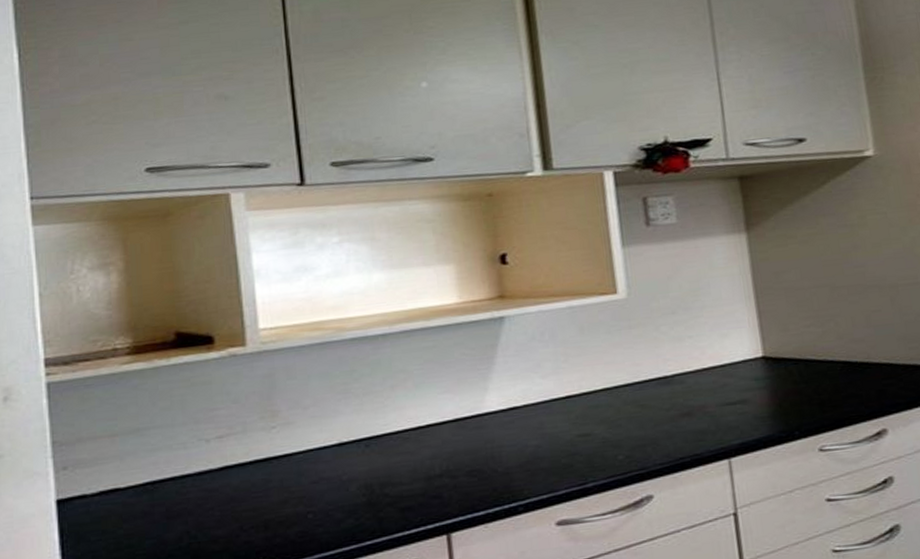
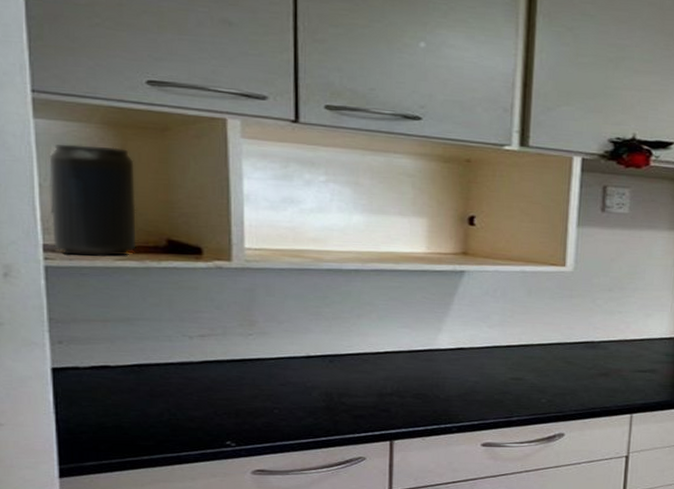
soda can: none [50,242,143,366] -> present [50,144,136,256]

